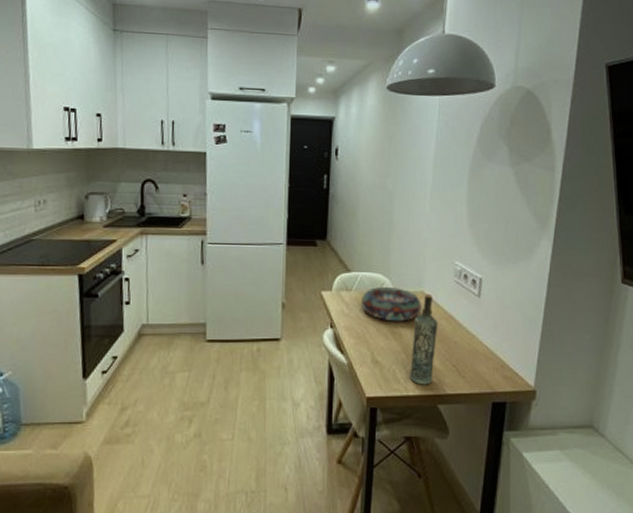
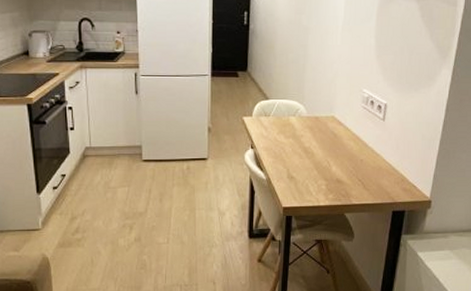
decorative bowl: present [360,287,421,322] -> none [278,113,332,143]
bottle: present [410,294,438,385] -> none [321,118,347,197]

